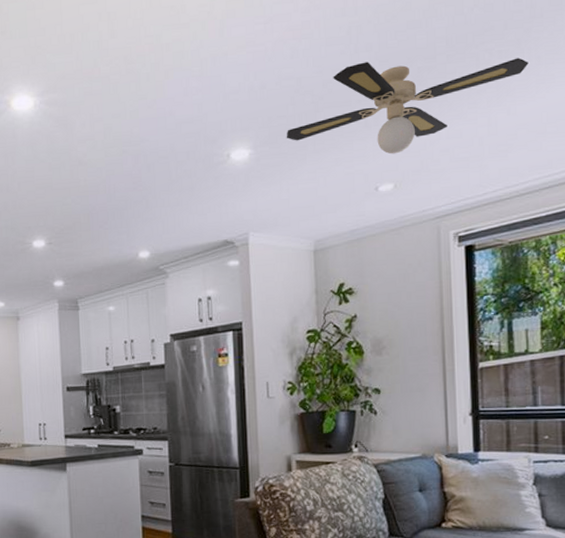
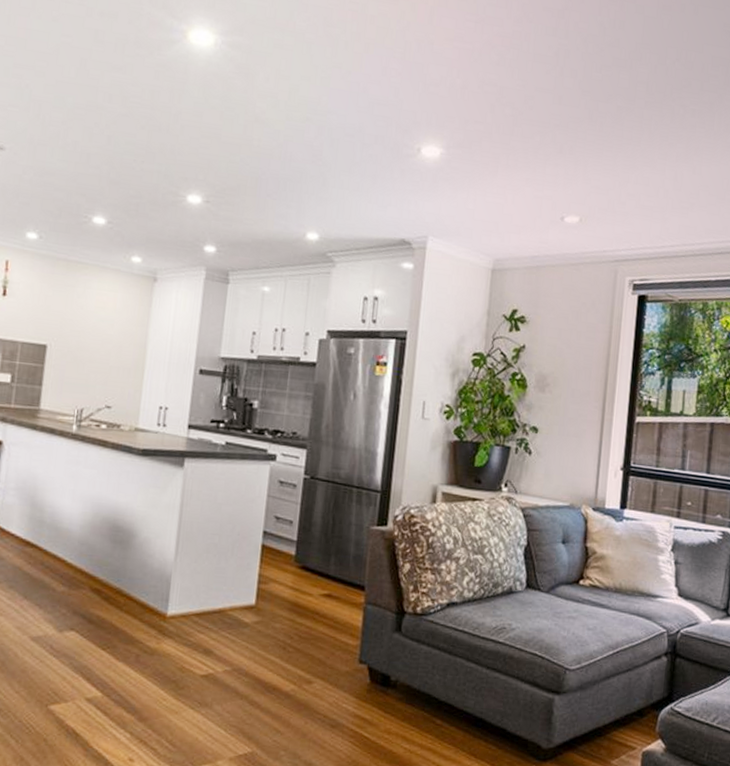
ceiling fan: present [286,58,529,155] -> none [480,87,718,188]

